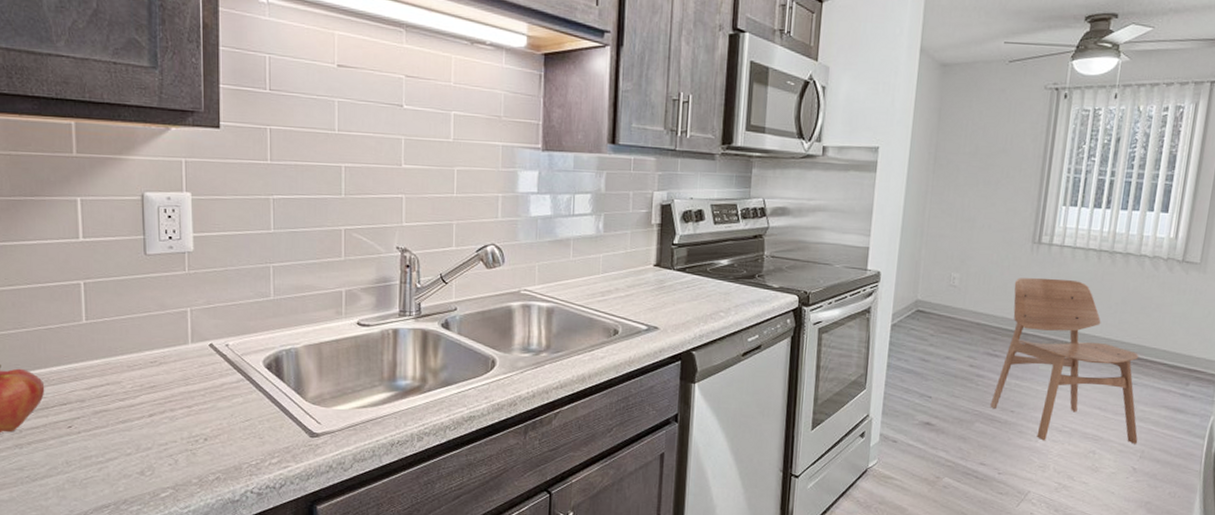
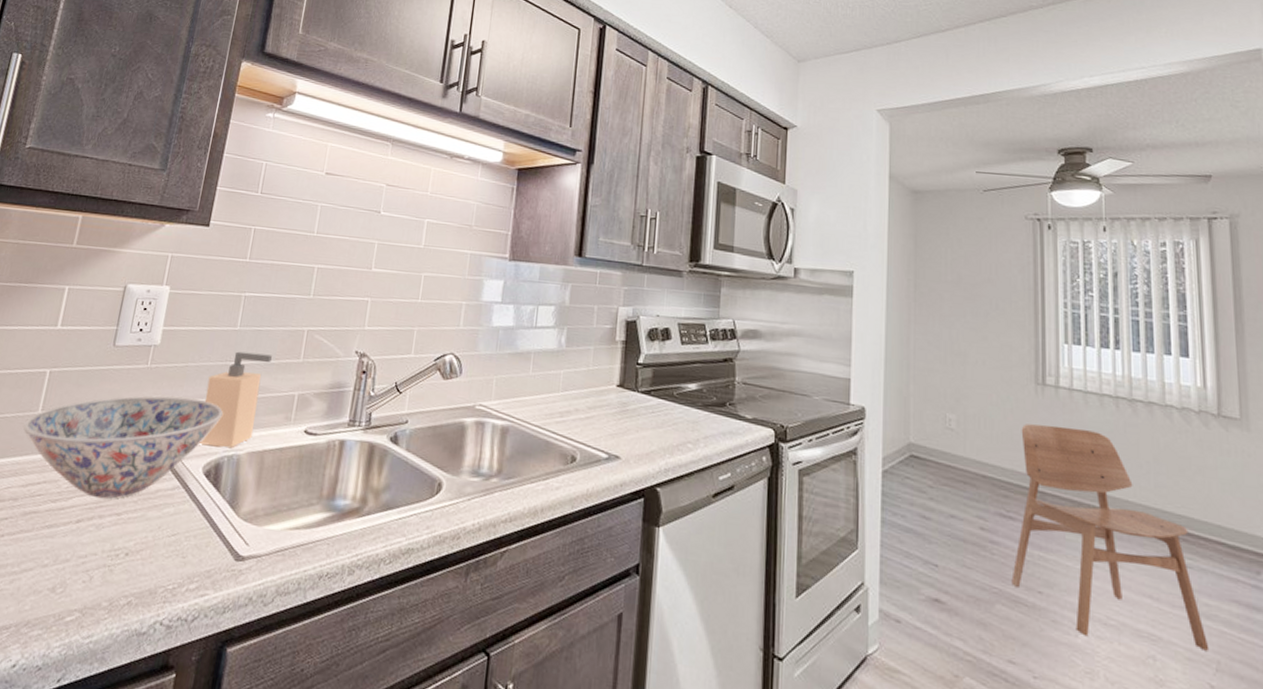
bowl: none [70,299,272,395] -> present [22,396,223,499]
soap dispenser: none [251,253,312,343] -> present [199,351,272,449]

